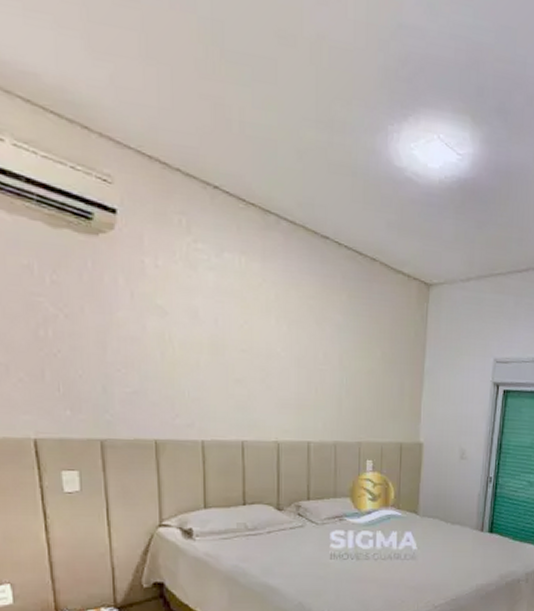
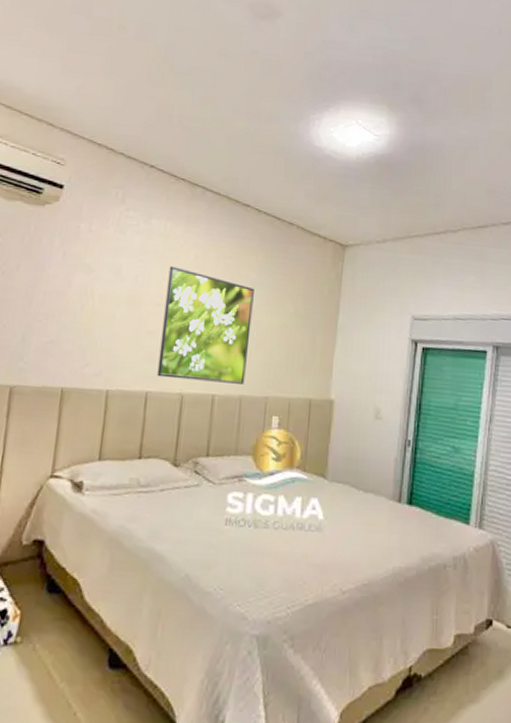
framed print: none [250,308,340,431] -> present [157,266,254,384]

